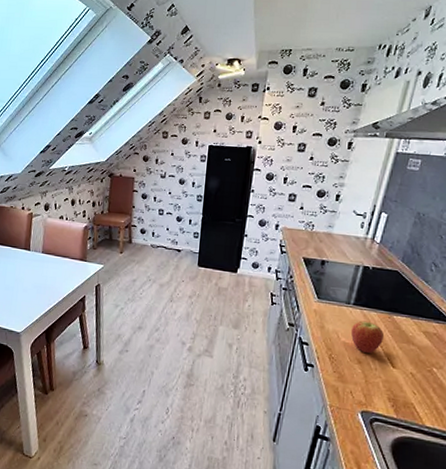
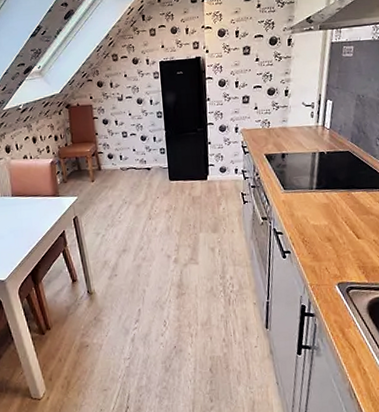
fruit: present [350,320,385,353] -> none [317,201,347,231]

